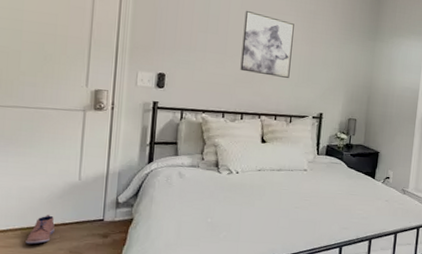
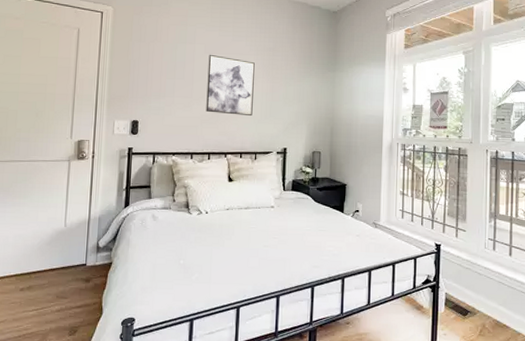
shoe: present [26,214,55,245] -> none [19,260,44,290]

